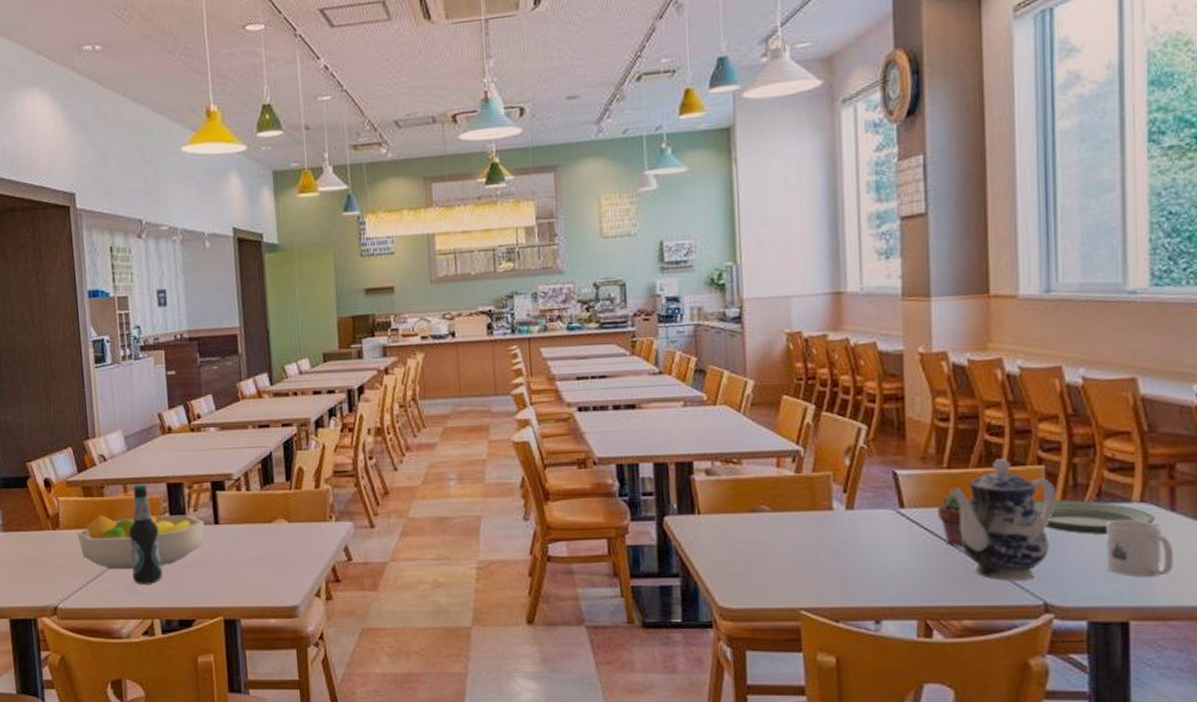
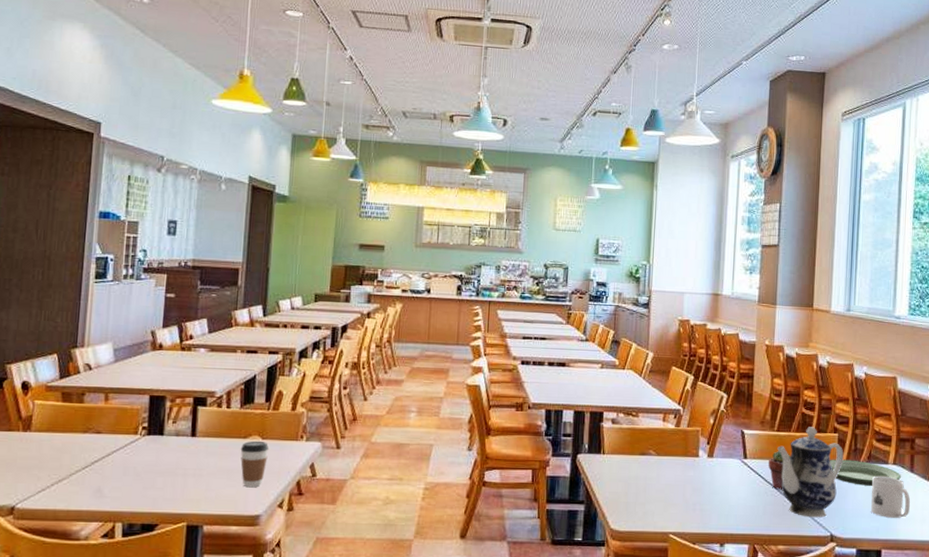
fruit bowl: present [77,515,205,570] -> none [48,420,182,474]
bottle: present [128,484,162,584] -> none [101,394,135,489]
coffee cup: none [266,524,297,577] -> present [240,440,268,488]

